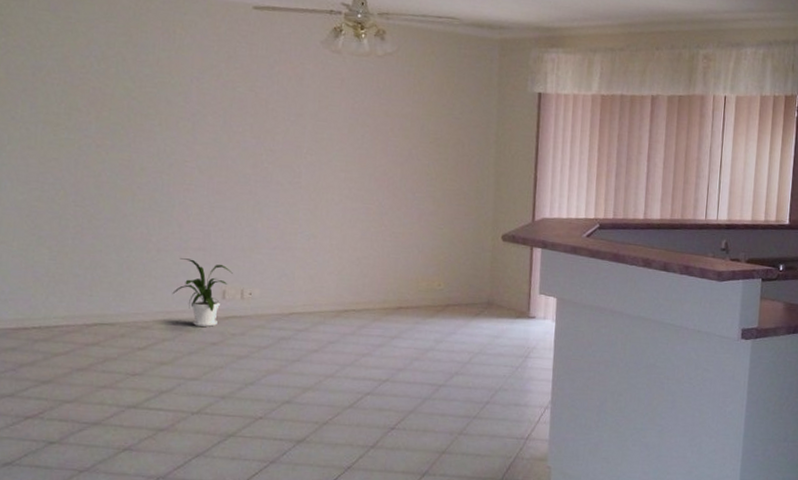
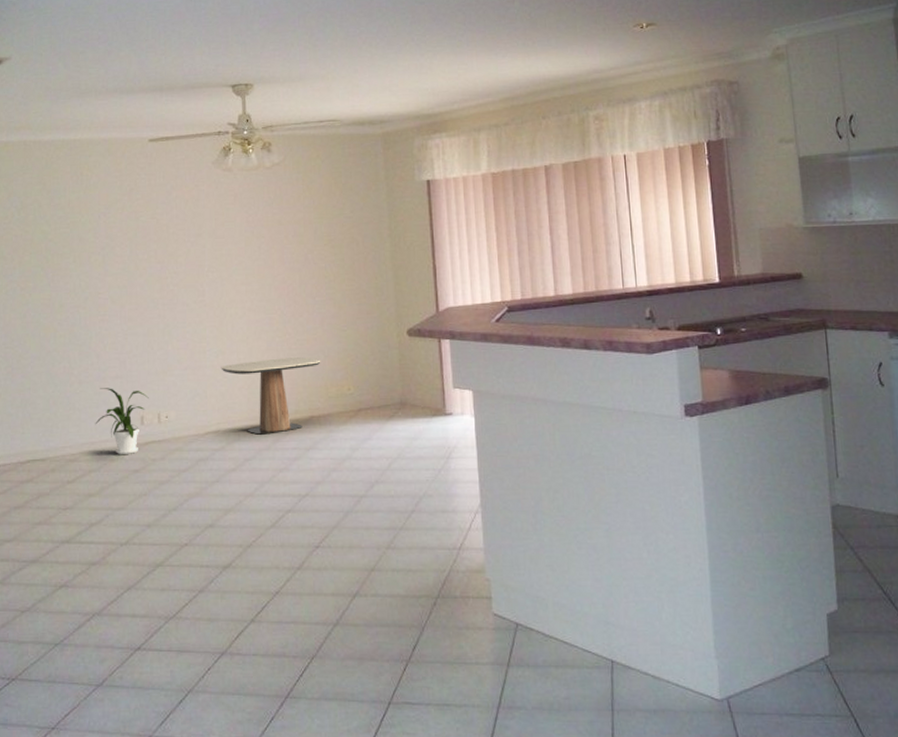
side table: none [311,248,415,320] -> present [221,357,321,435]

